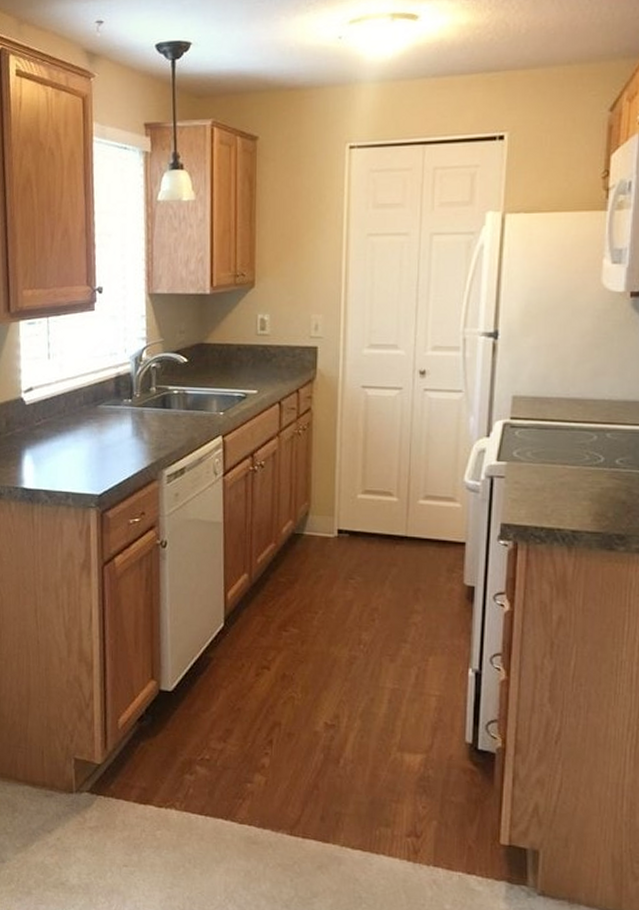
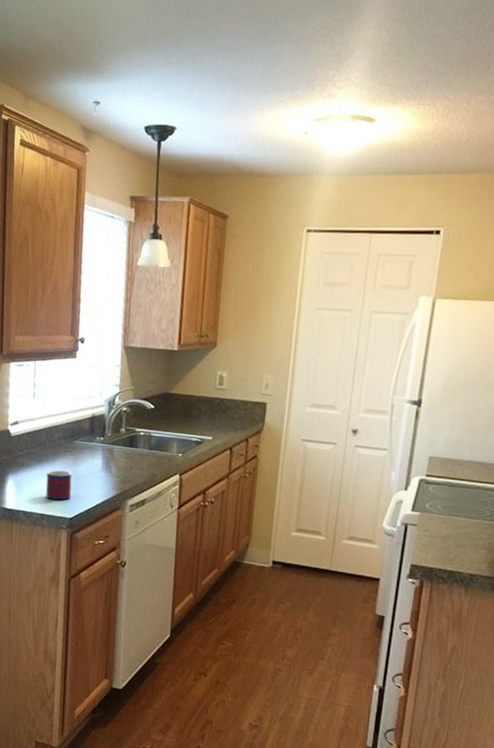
mug: none [69,440,98,475] -> present [45,470,72,500]

